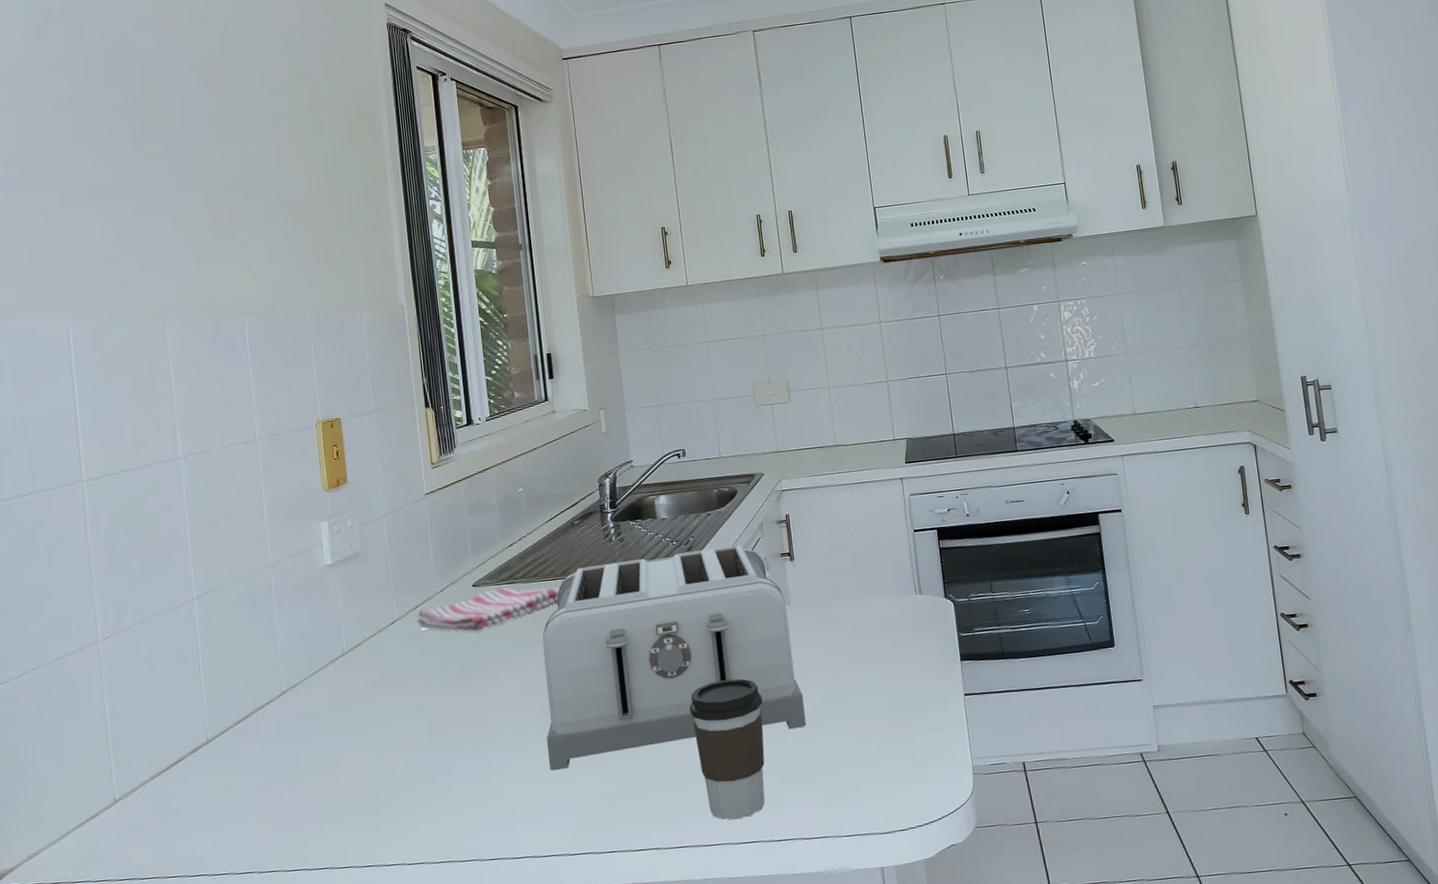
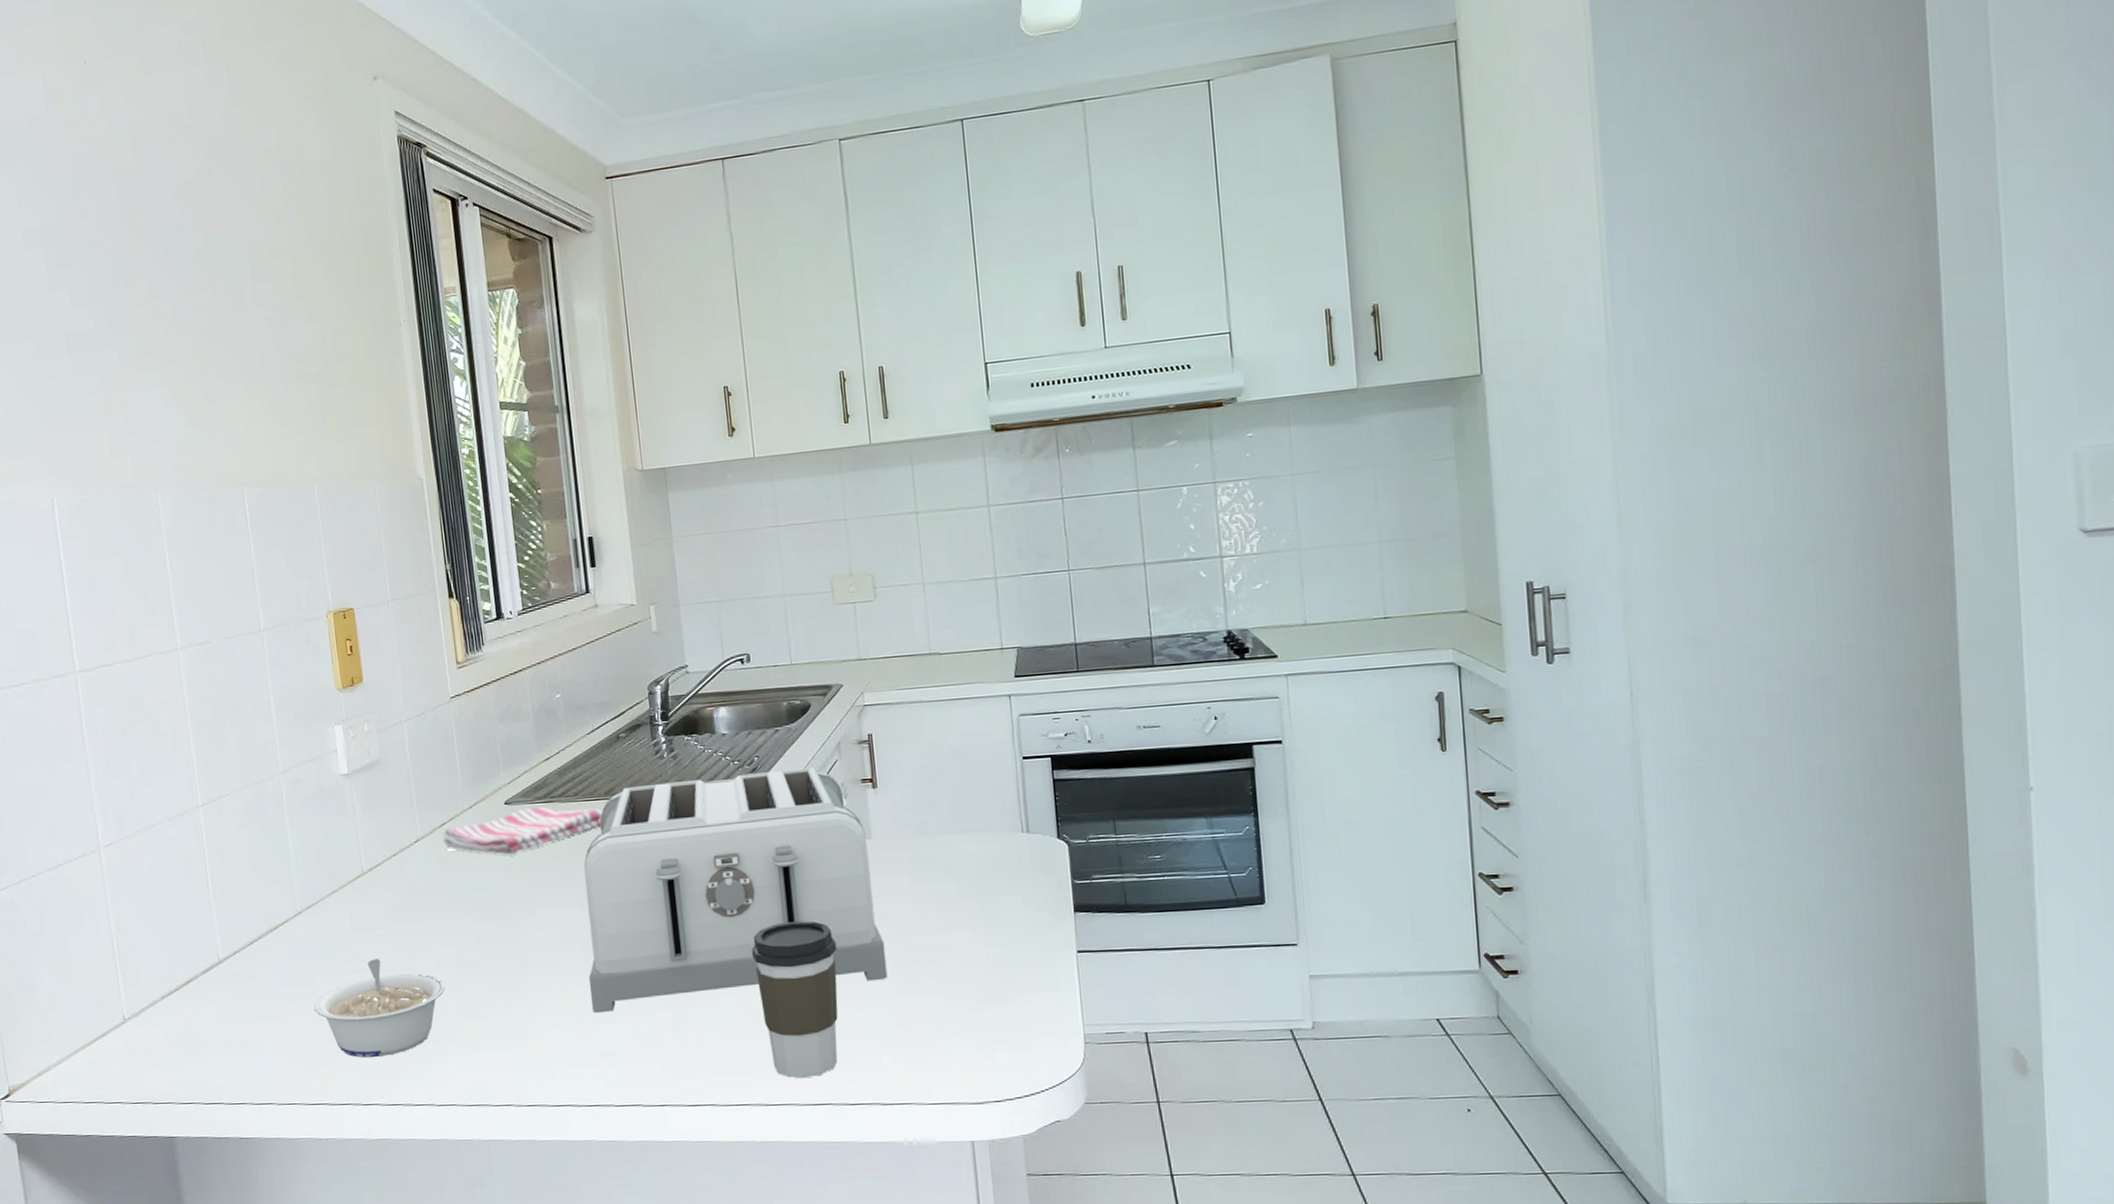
legume: none [295,731,417,824] -> present [314,959,446,1058]

